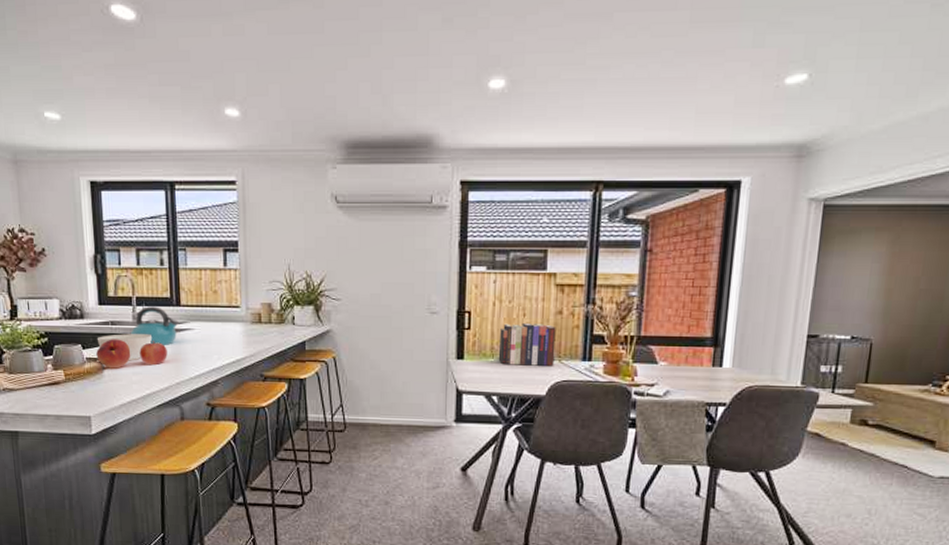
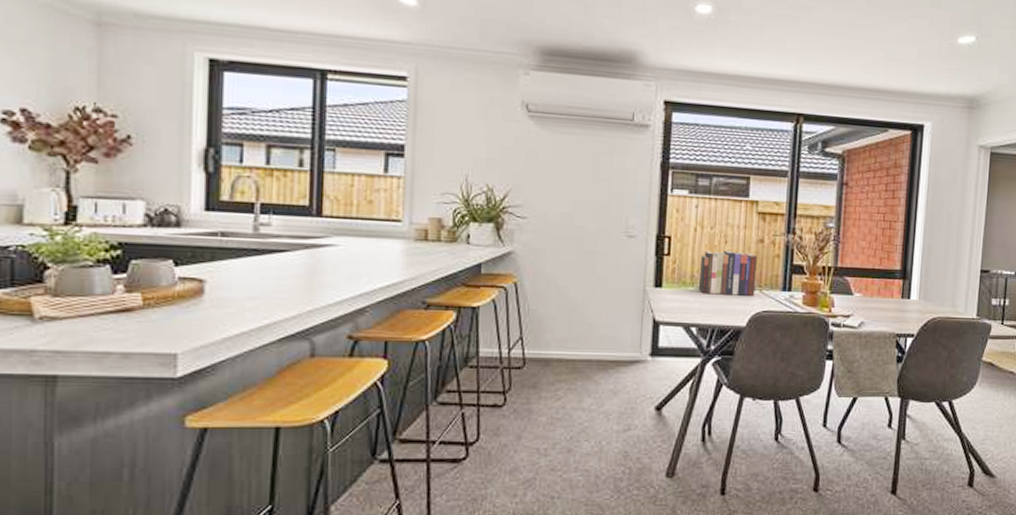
fruit: present [96,339,131,369] -> none [195,254,247,292]
bowl: present [97,333,152,361] -> none [197,247,278,283]
kettle: present [130,306,179,346] -> none [247,215,318,265]
fruit: present [139,341,168,366] -> none [259,258,299,289]

